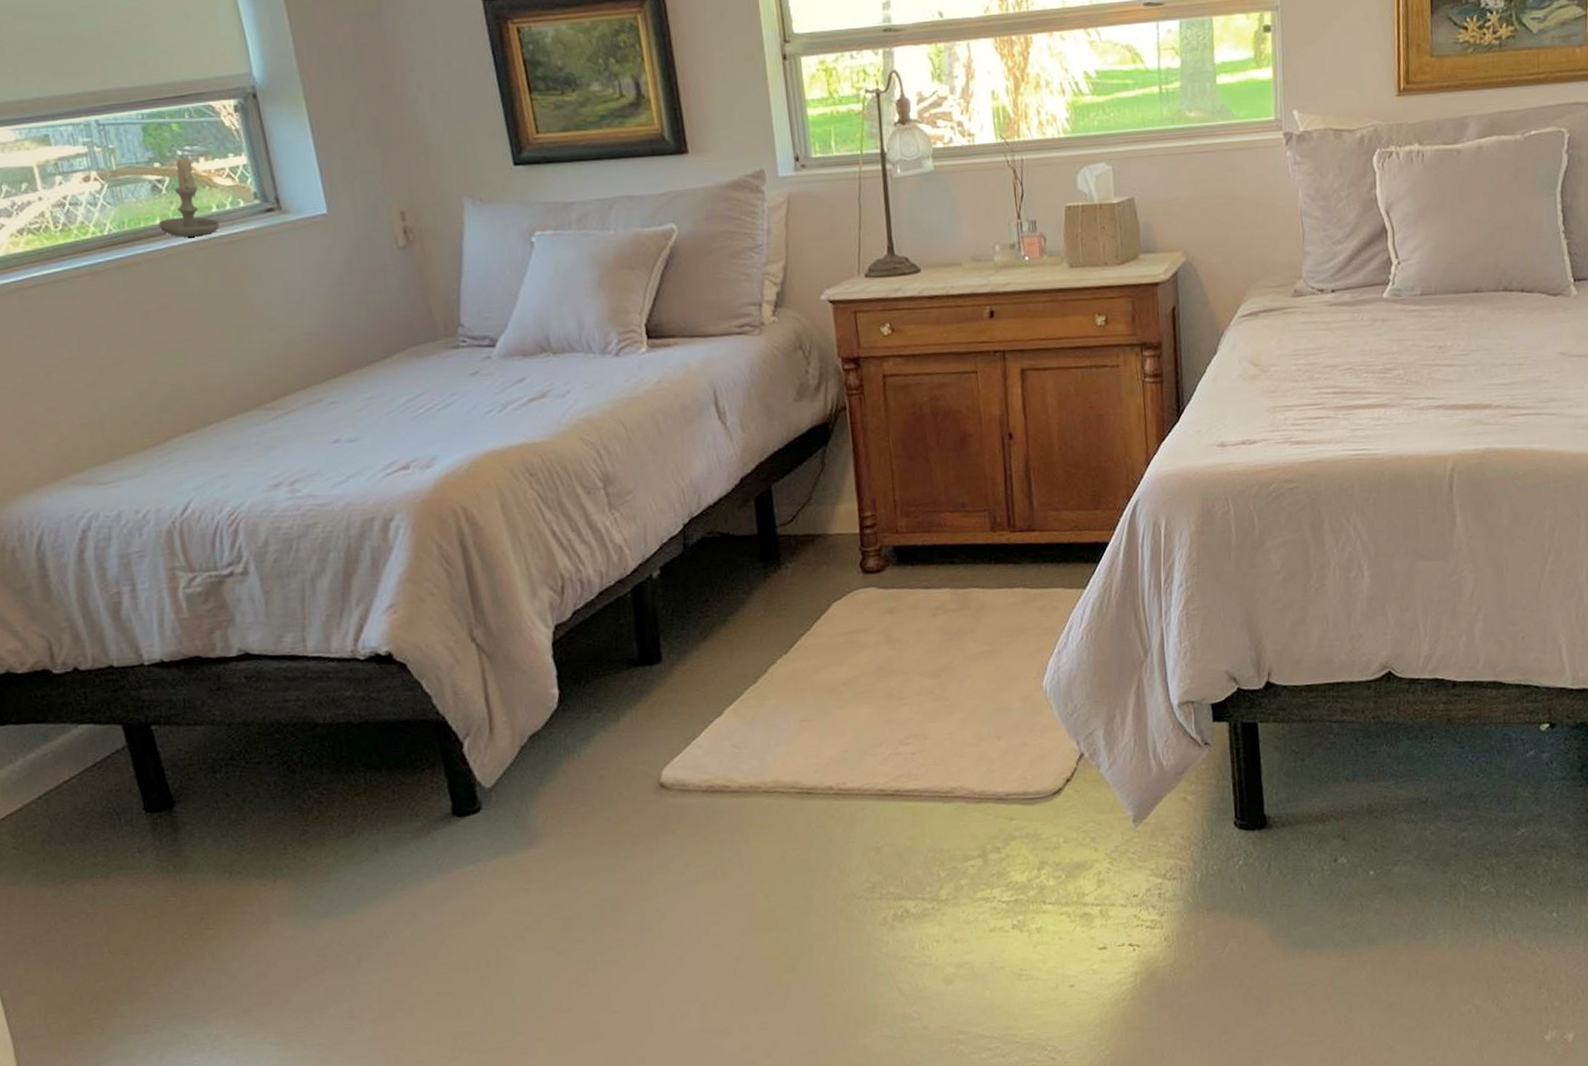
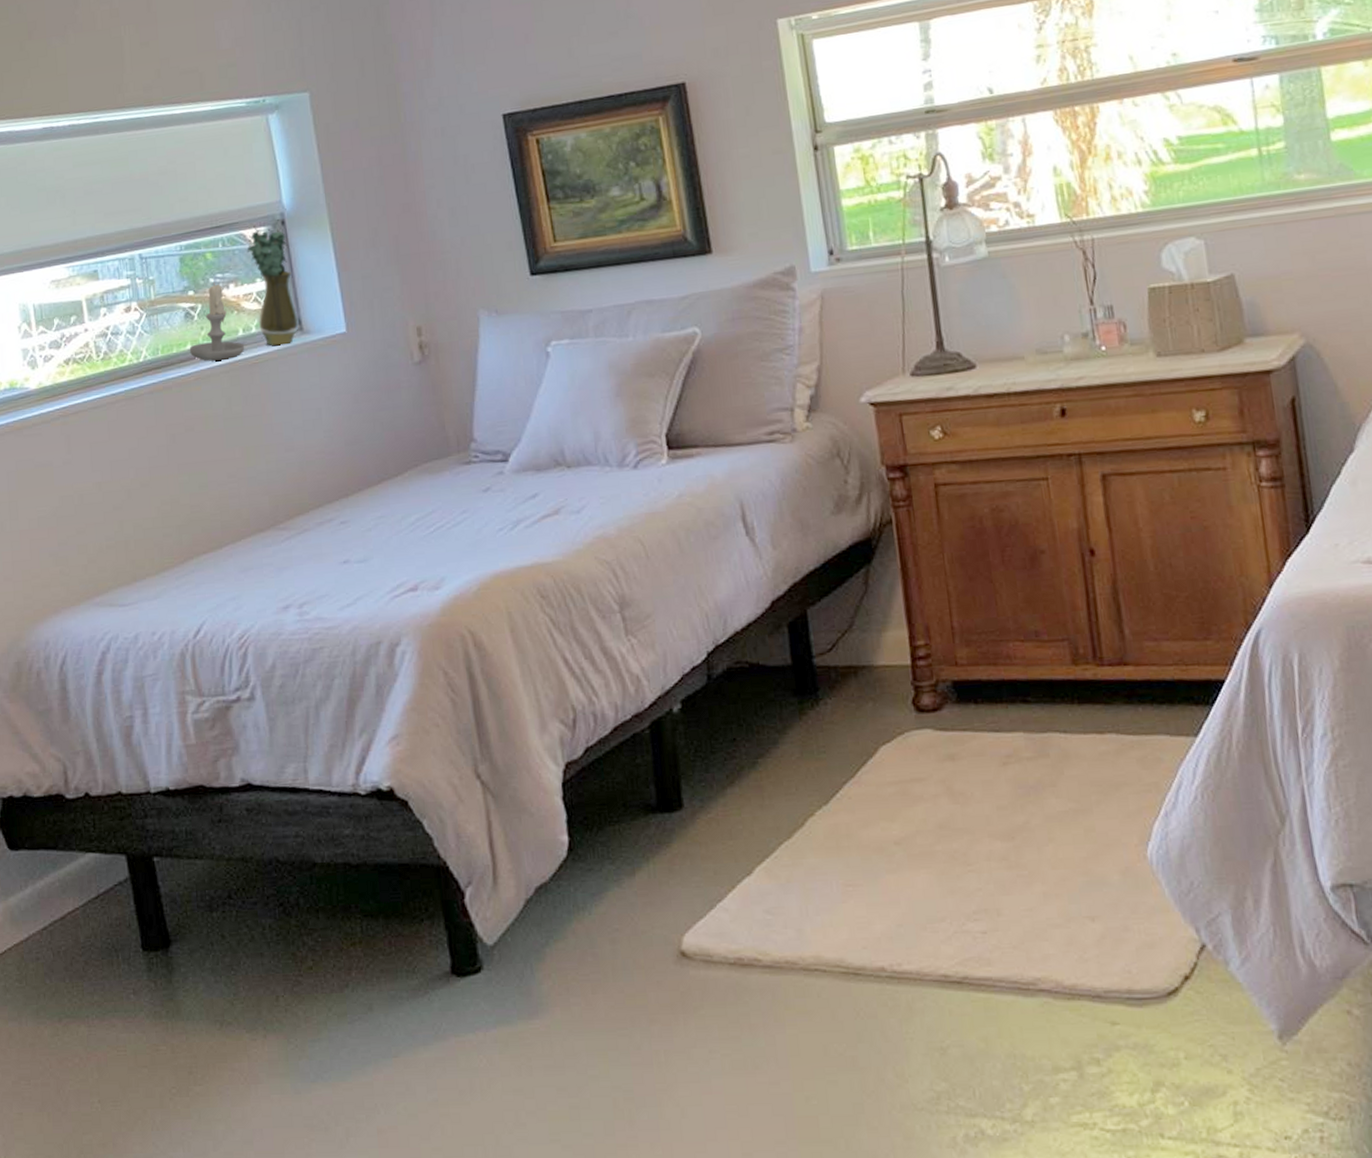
vase: none [216,97,277,225] -> present [246,225,299,346]

